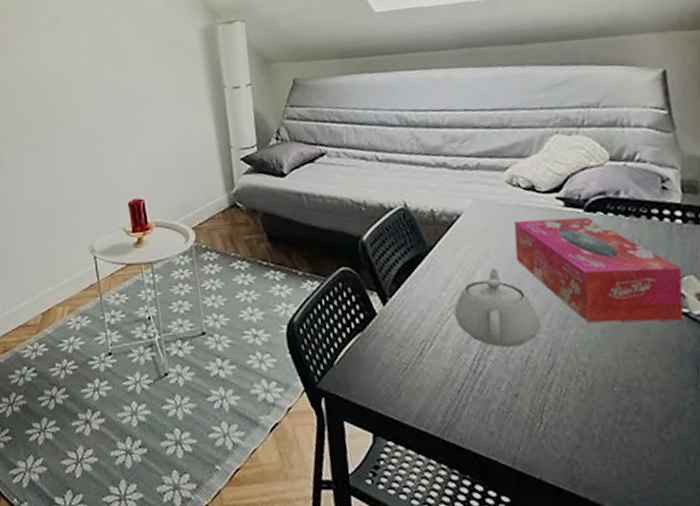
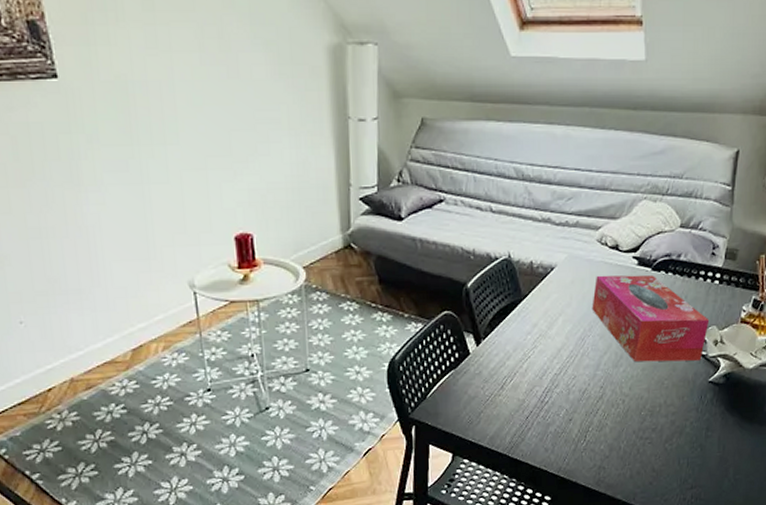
teapot: present [453,268,541,348] -> none [534,316,599,382]

